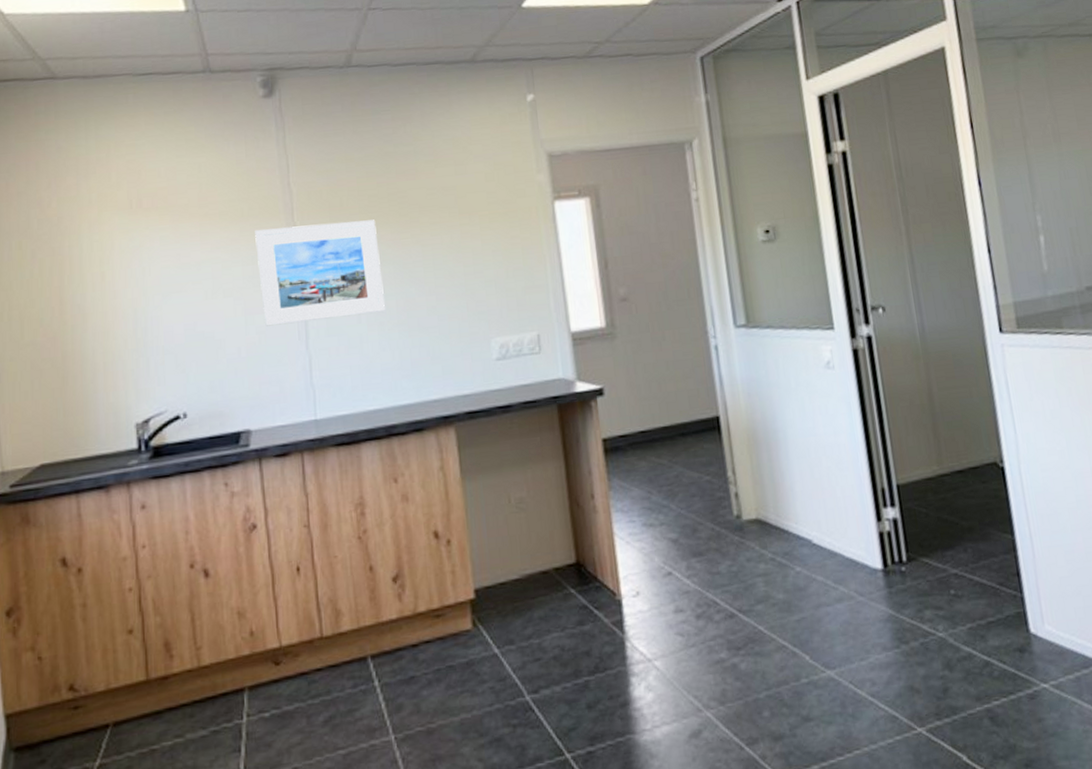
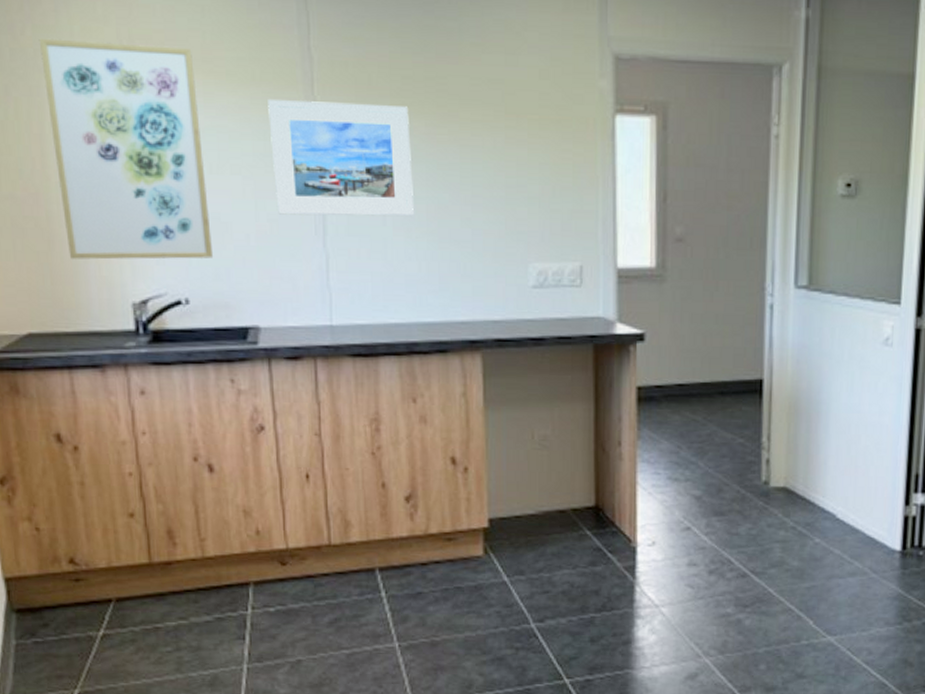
wall art: none [62,198,209,391] -> present [38,38,214,260]

